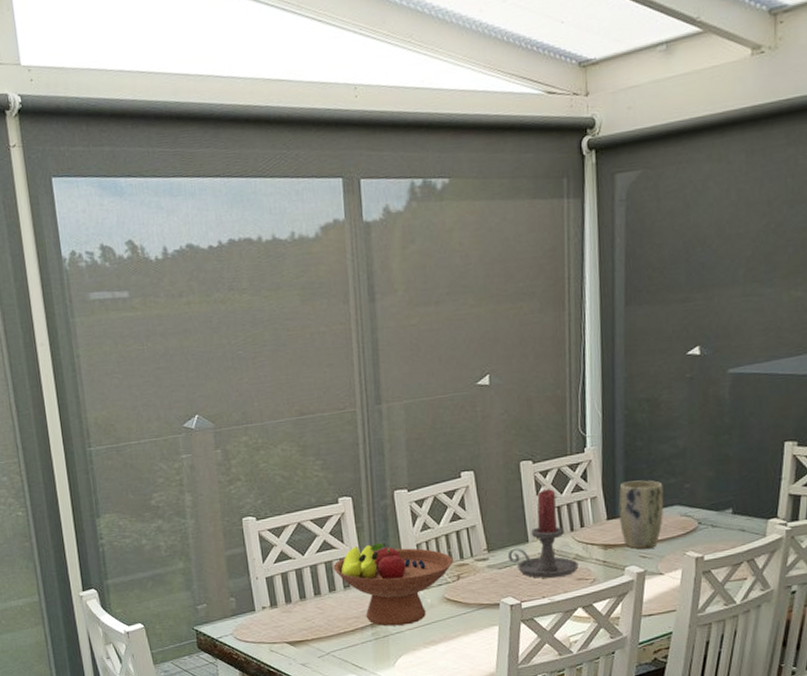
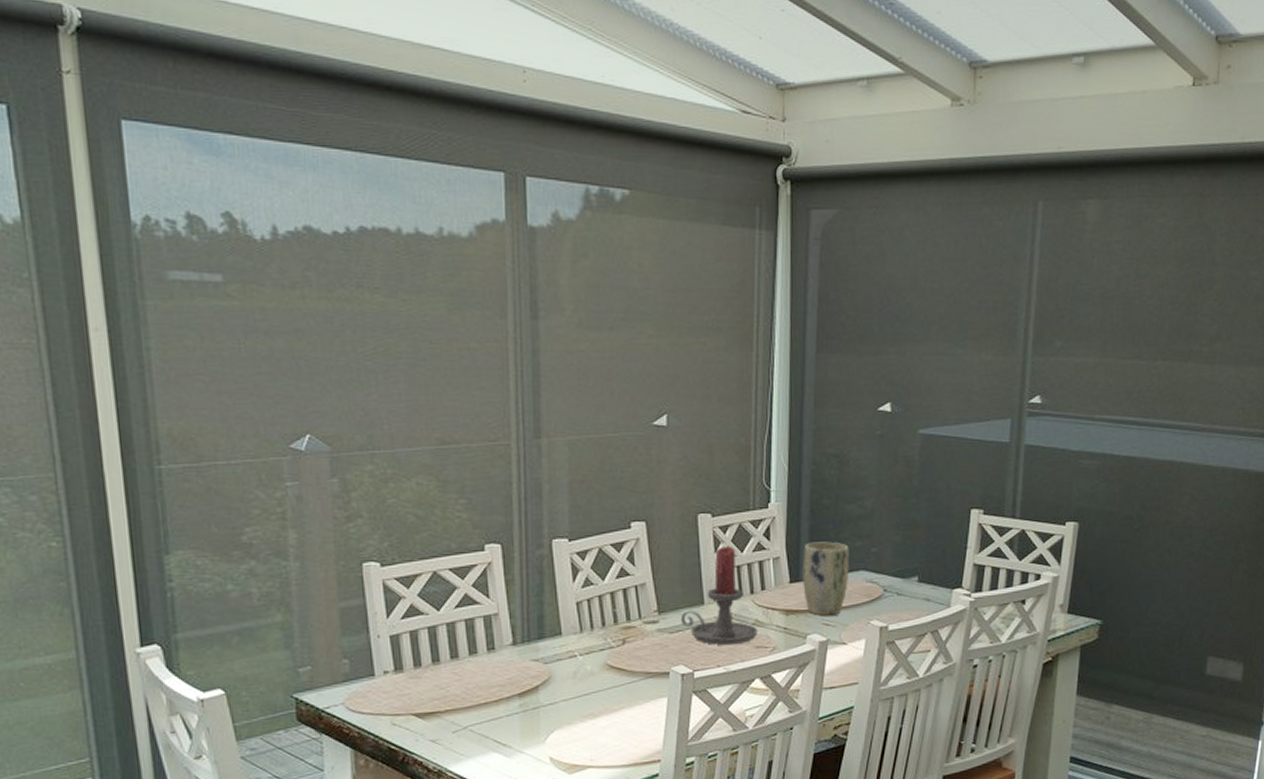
fruit bowl: present [333,542,453,627] -> none [475,598,618,697]

